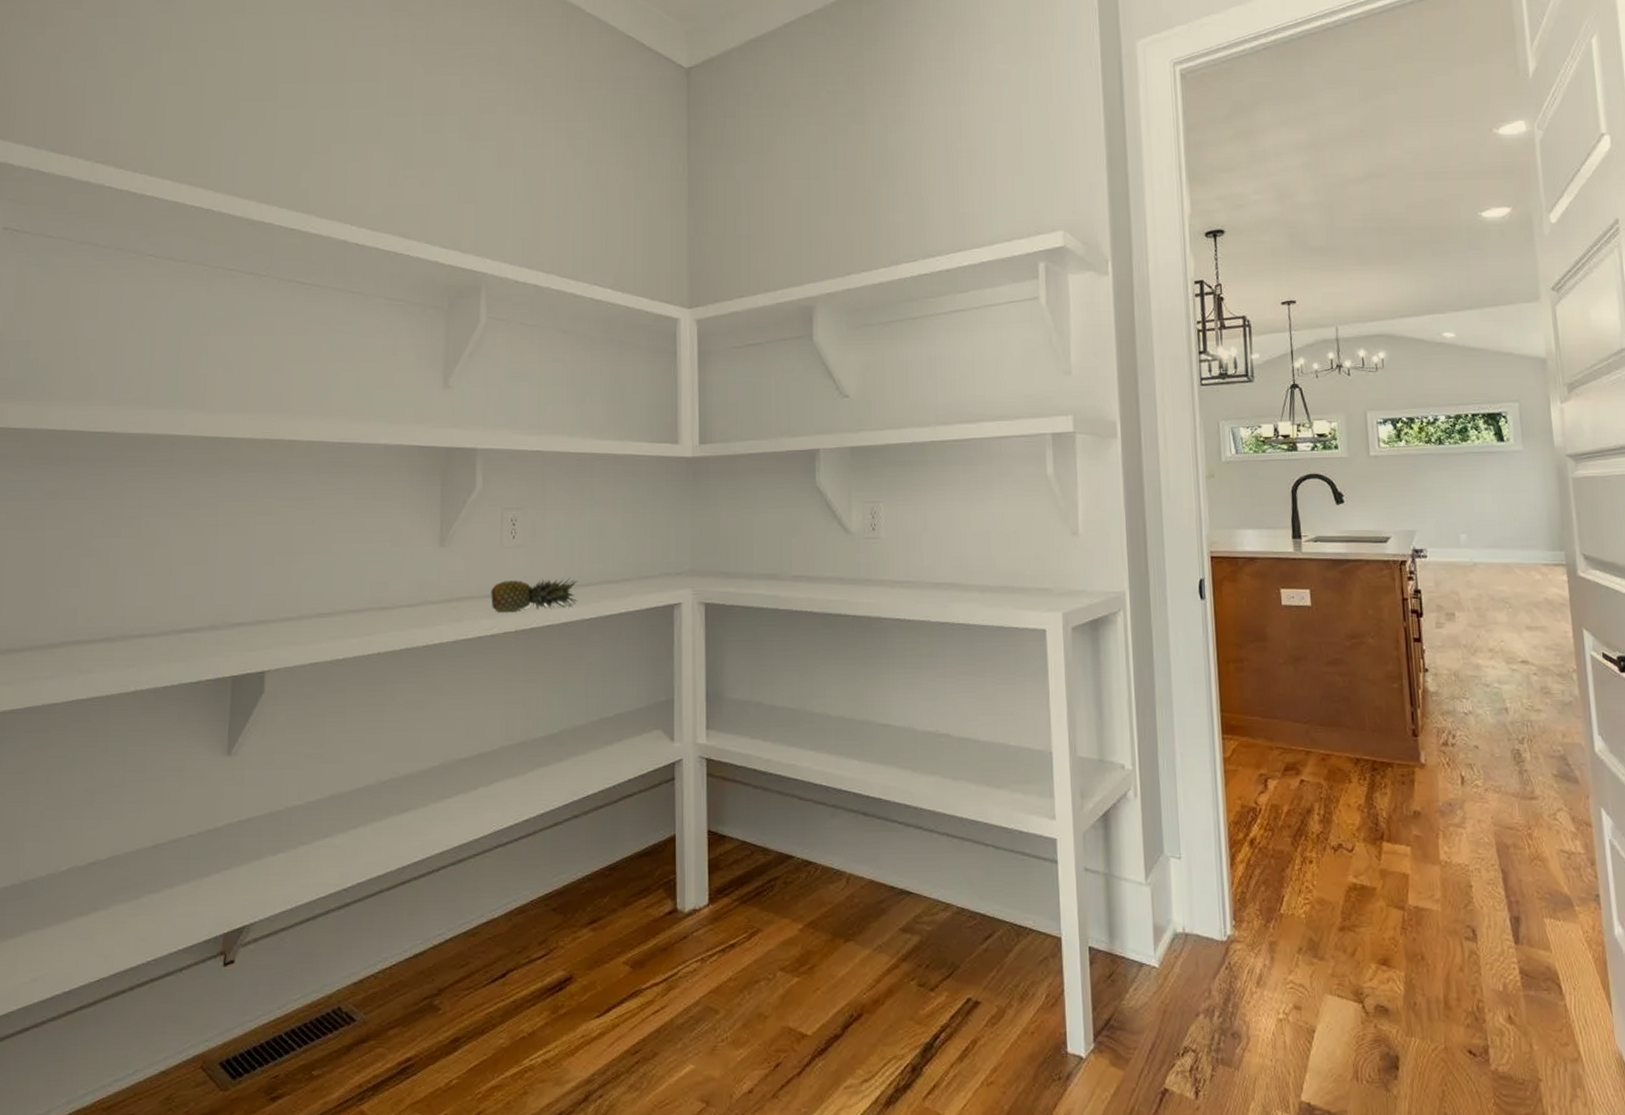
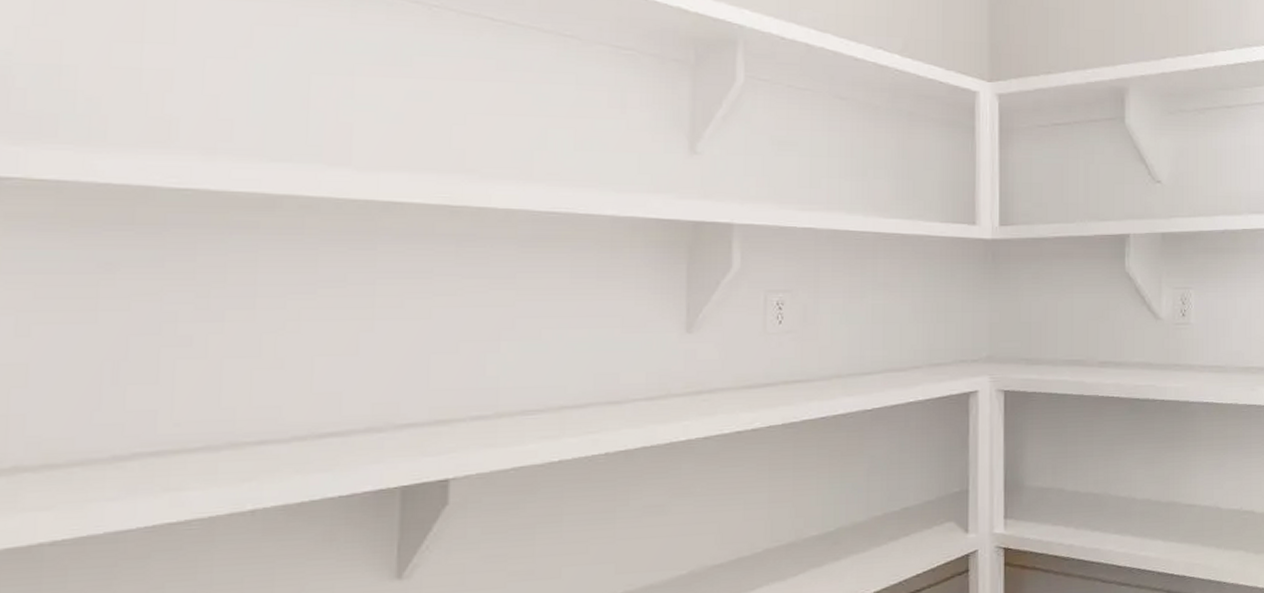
fruit: present [491,578,579,613] -> none [752,367,859,405]

